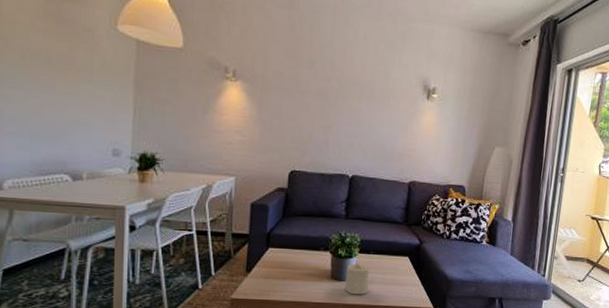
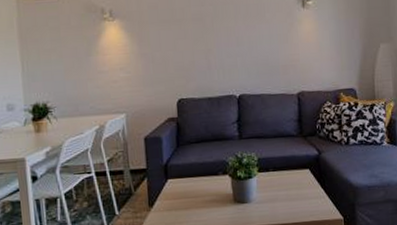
candle: present [345,262,370,295] -> none [248,182,274,216]

